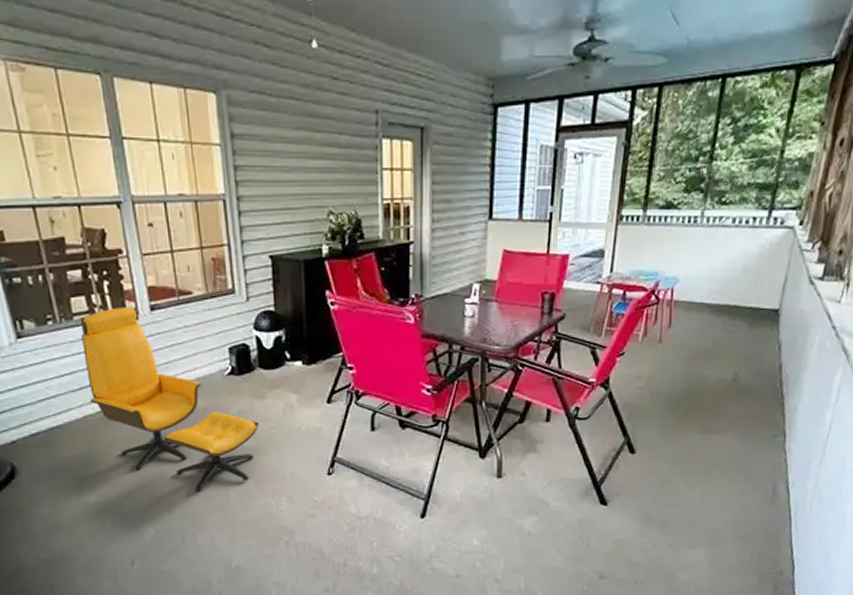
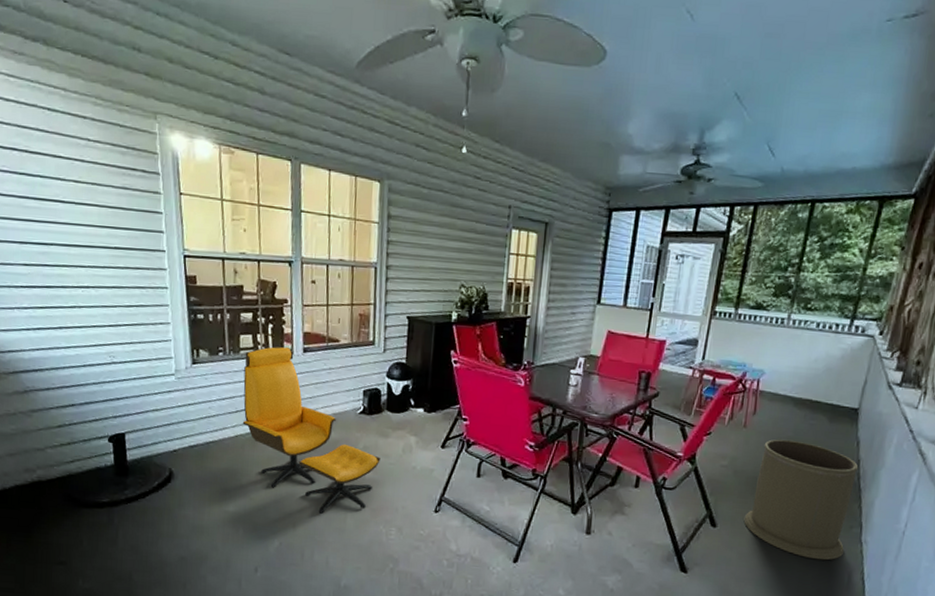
trash can: none [663,351,781,475] -> present [743,439,859,561]

